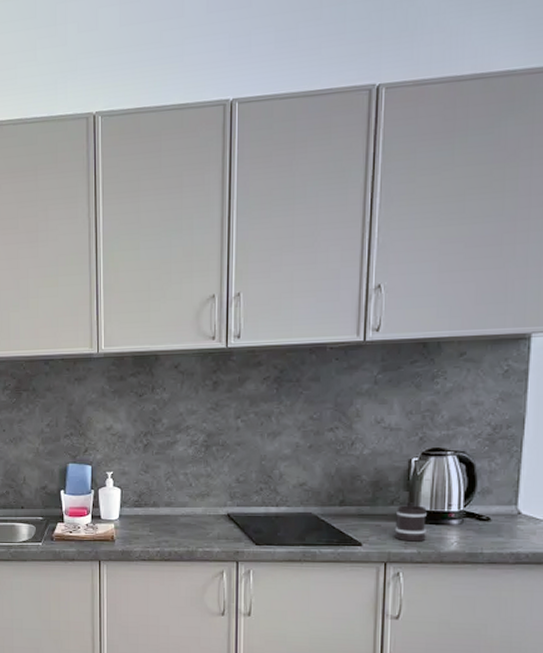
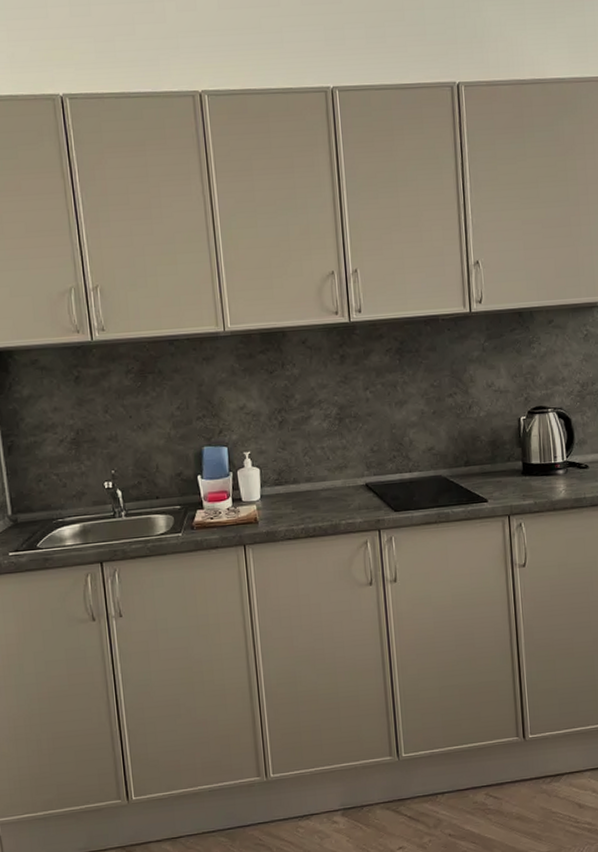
mug: present [394,505,427,542] -> none [512,459,540,494]

